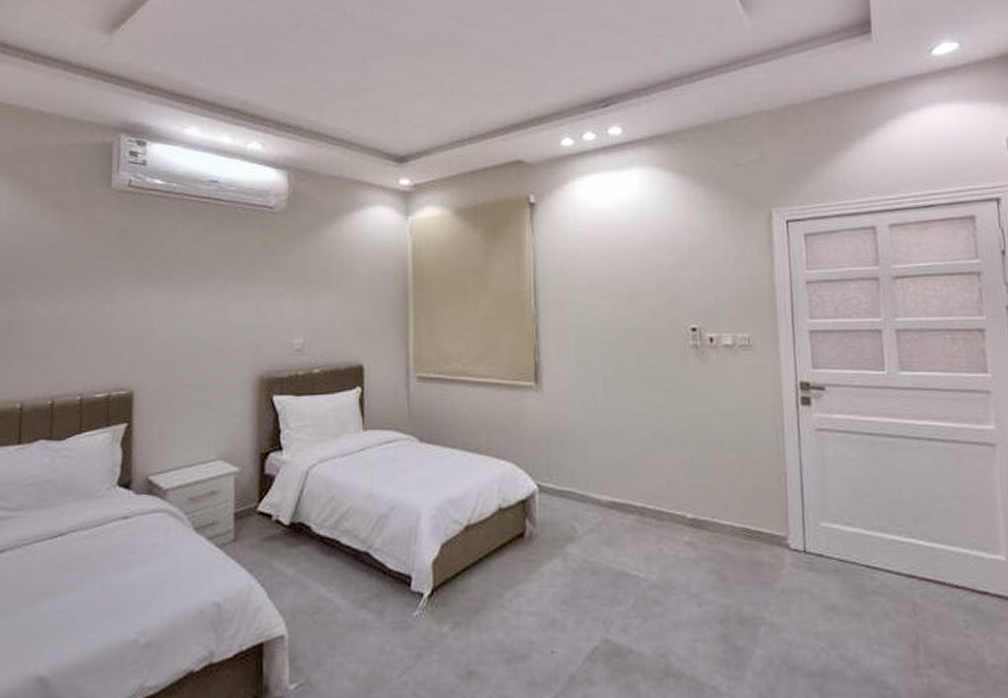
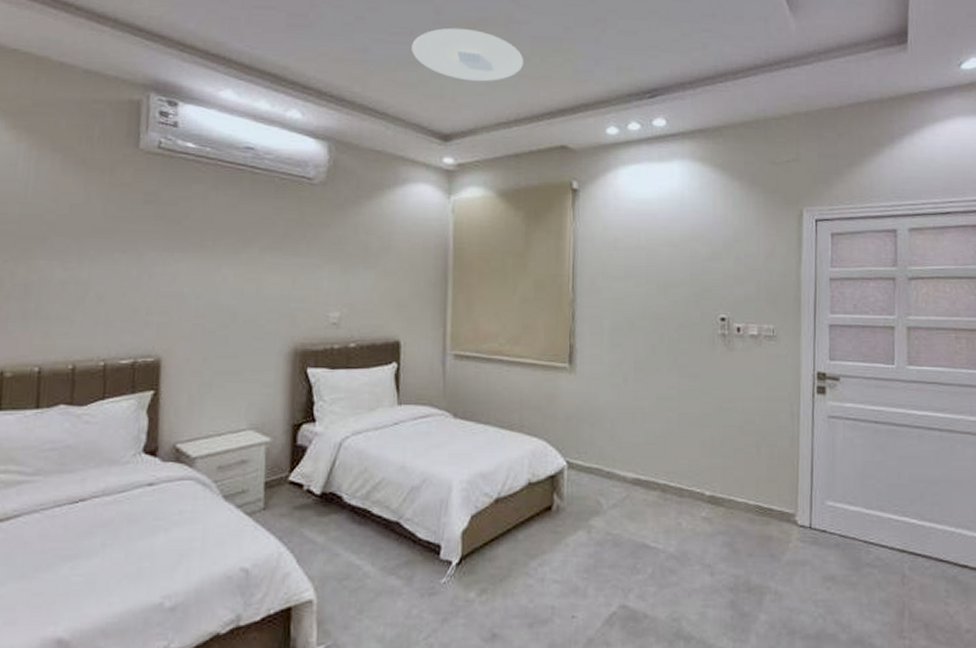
ceiling light: none [365,52,476,103] -> present [411,27,524,82]

